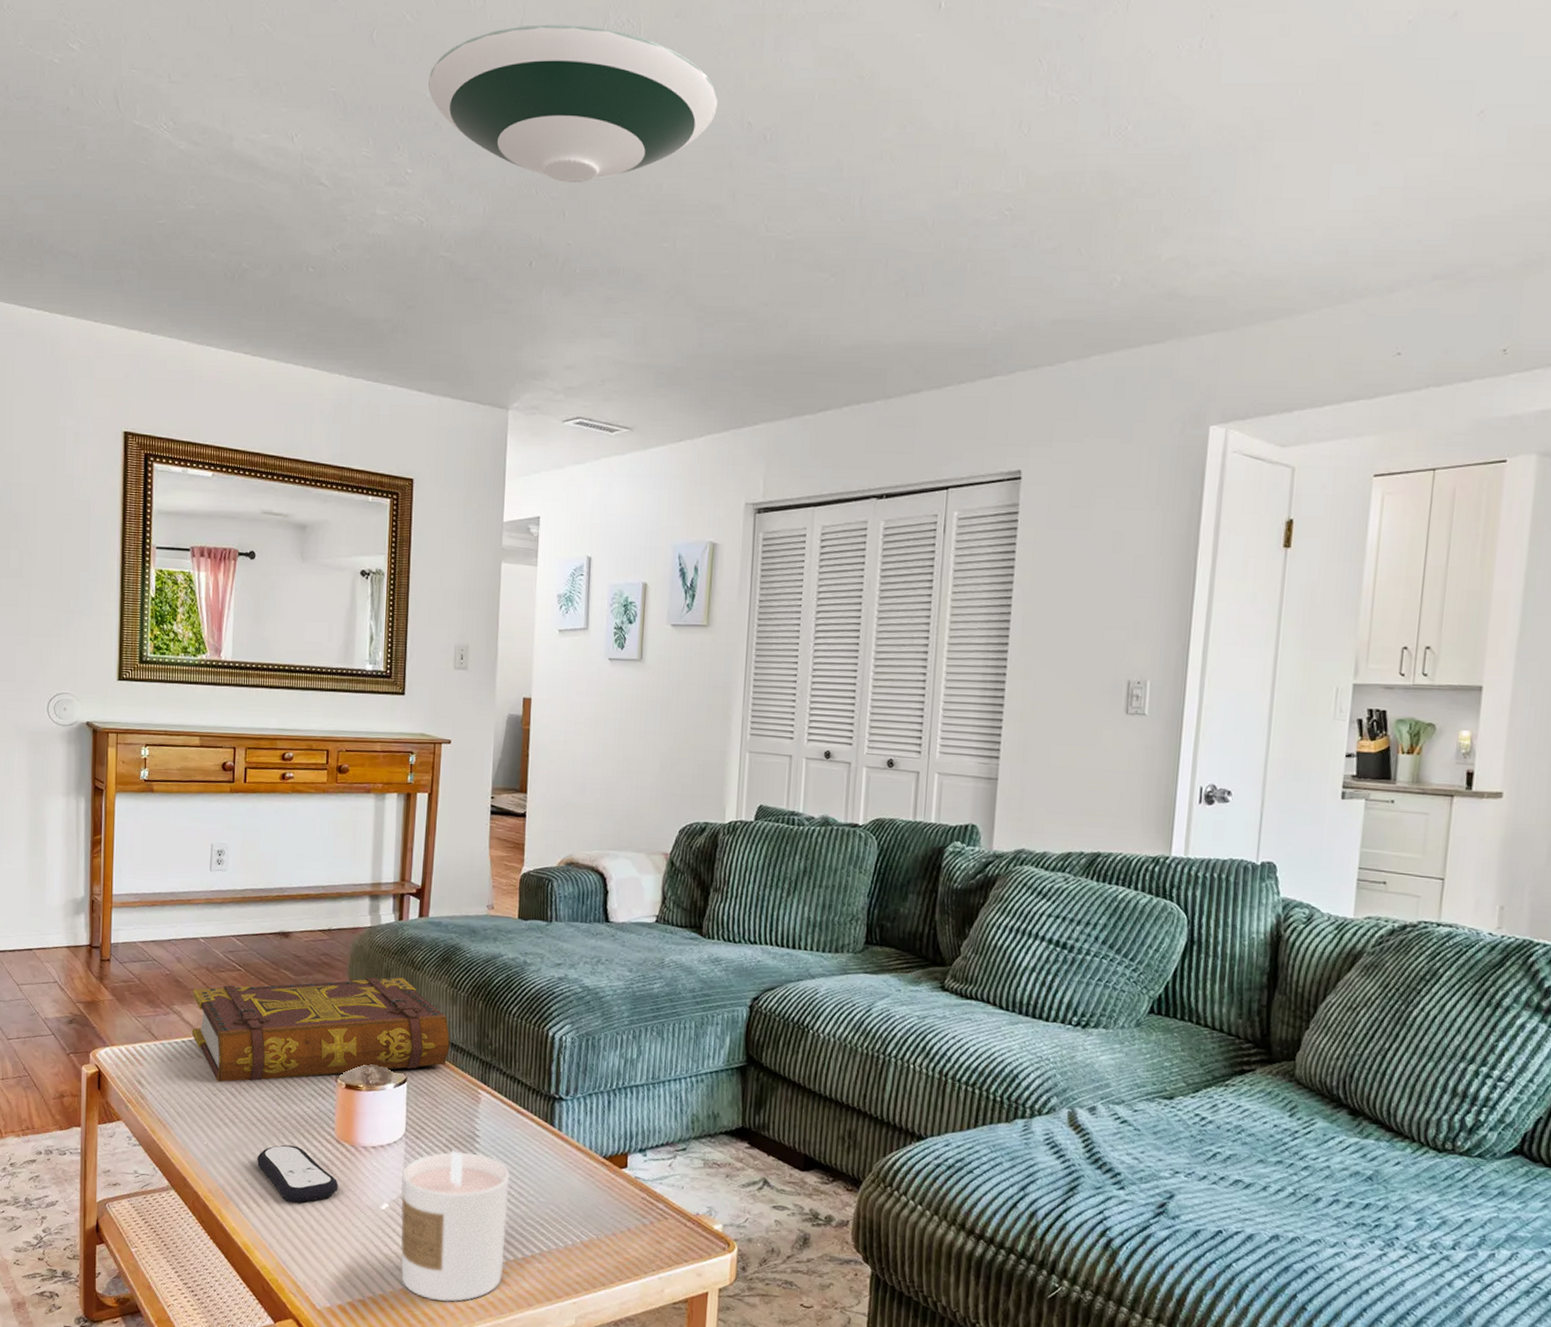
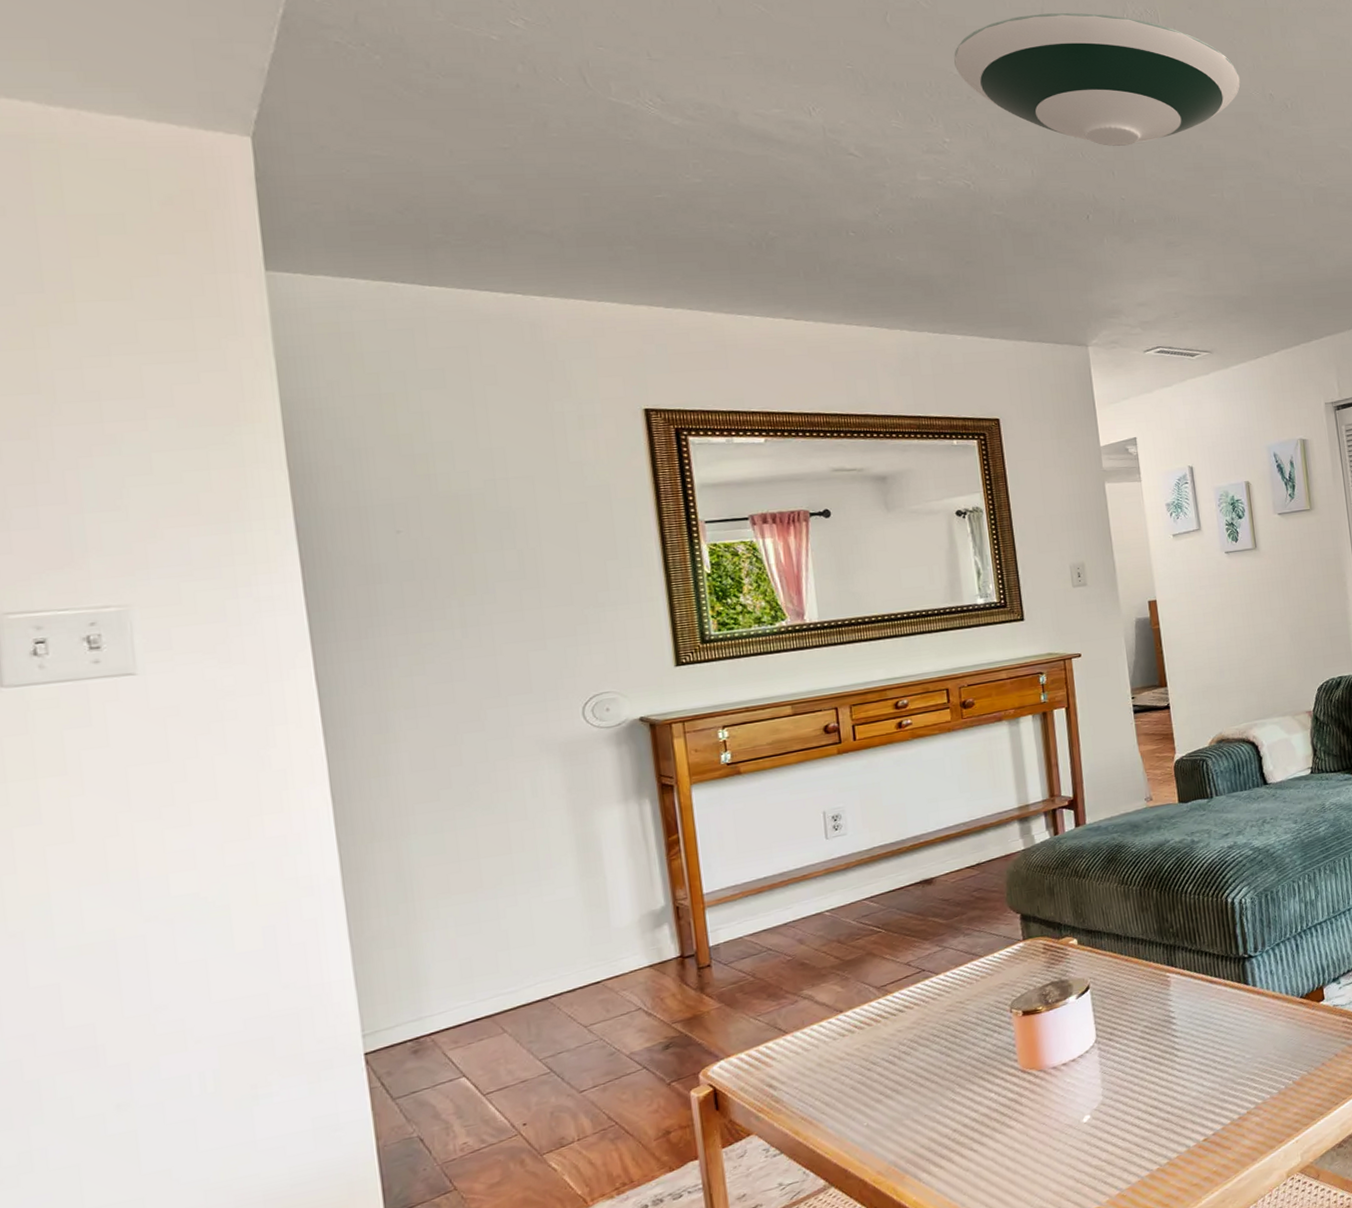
book: present [191,977,450,1082] -> none [824,889,1130,1055]
remote control: present [257,1144,338,1203] -> none [932,1091,1031,1152]
candle: present [400,1149,510,1302] -> none [1100,1033,1222,1194]

